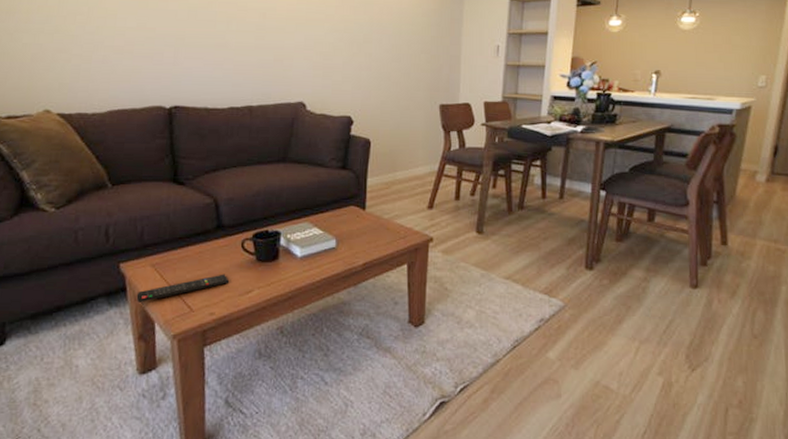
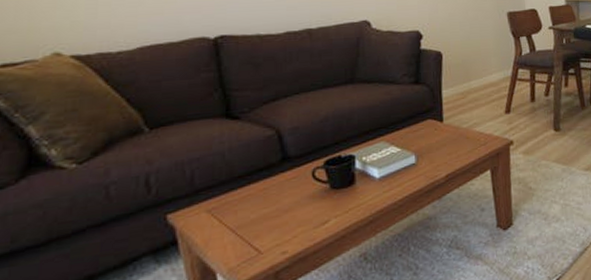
remote control: present [136,274,229,303] -> none [191,207,301,255]

